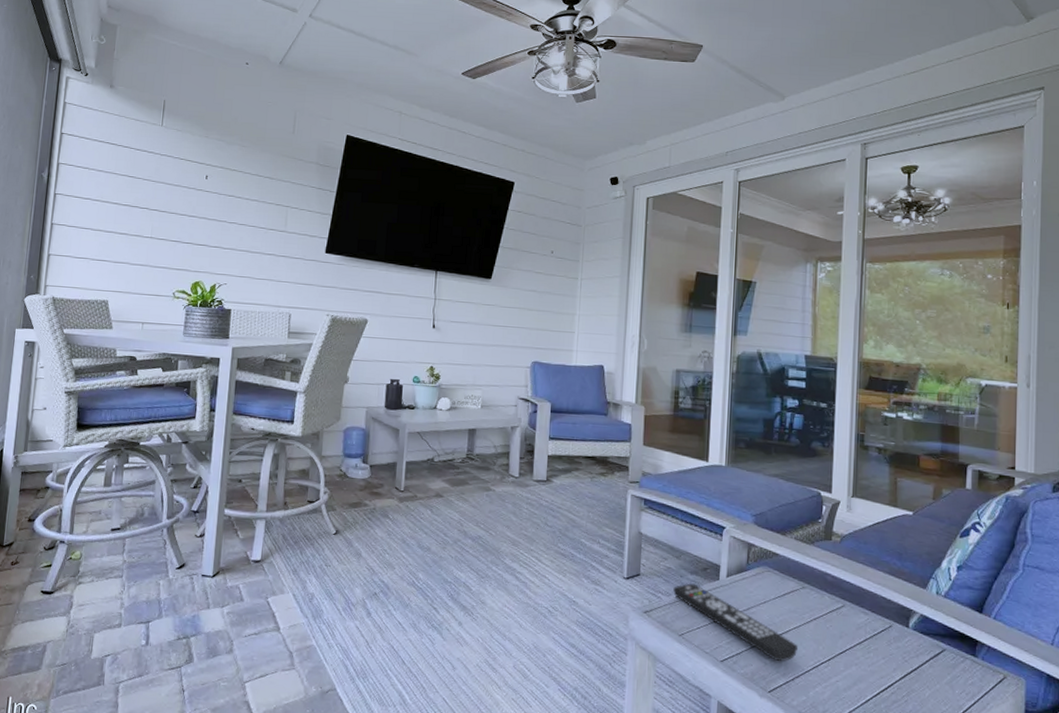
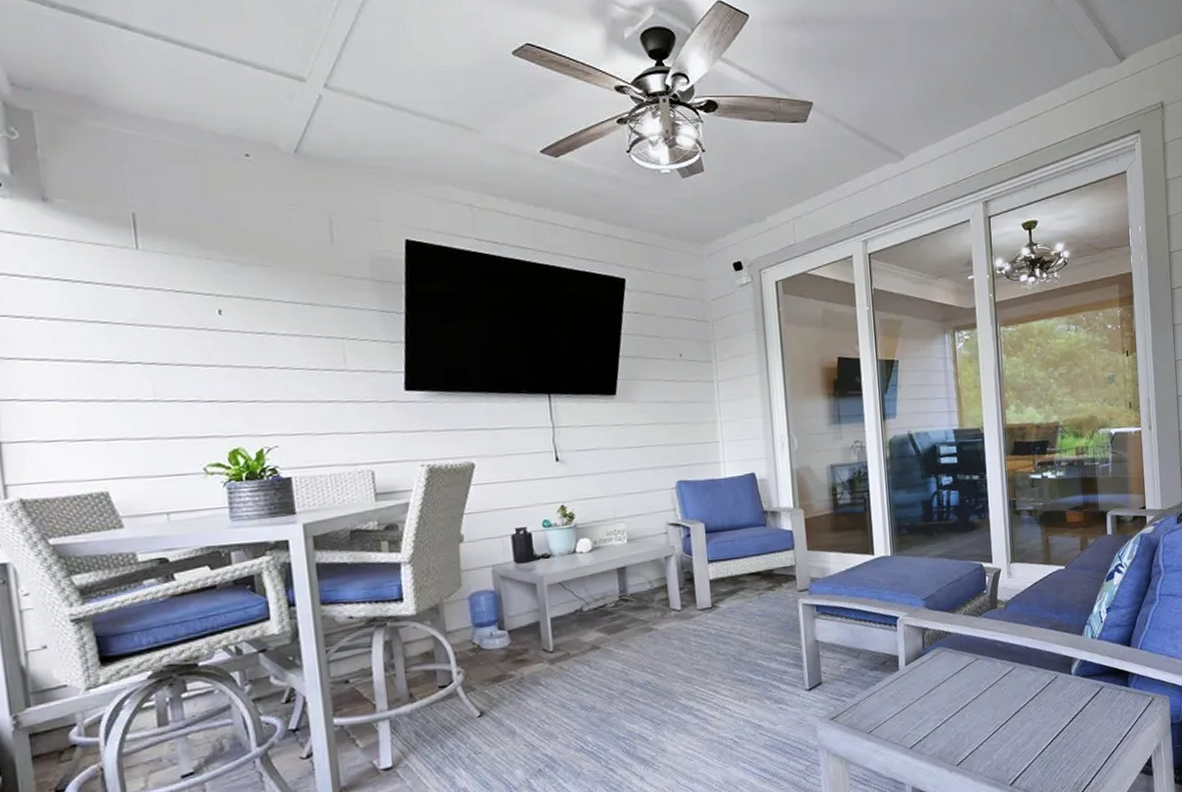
remote control: present [673,583,799,662] -> none [856,679,979,735]

